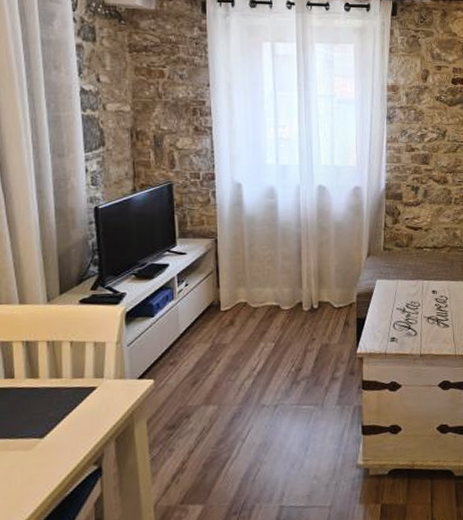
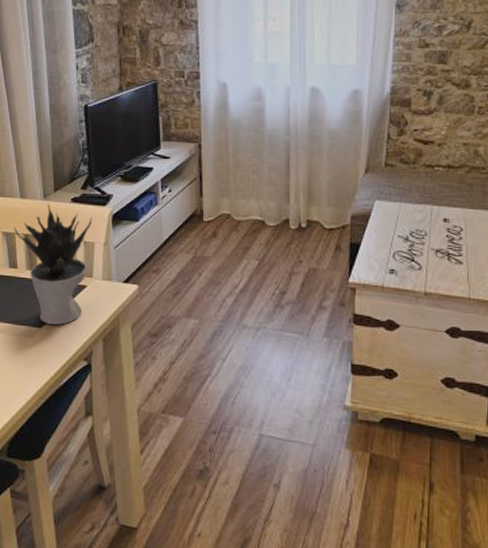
potted plant: none [11,307,103,433] -> present [14,203,92,325]

